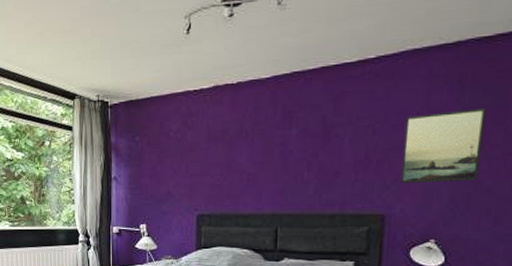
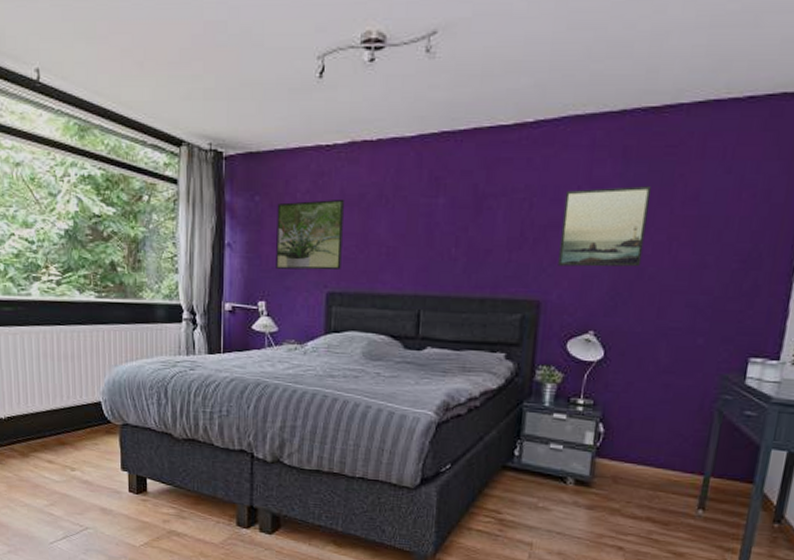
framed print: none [154,135,210,196] -> present [276,198,344,271]

